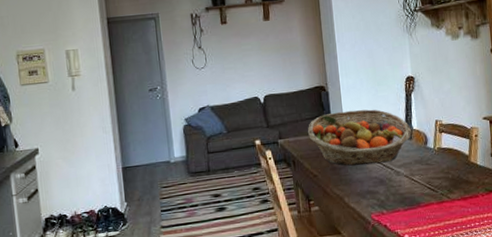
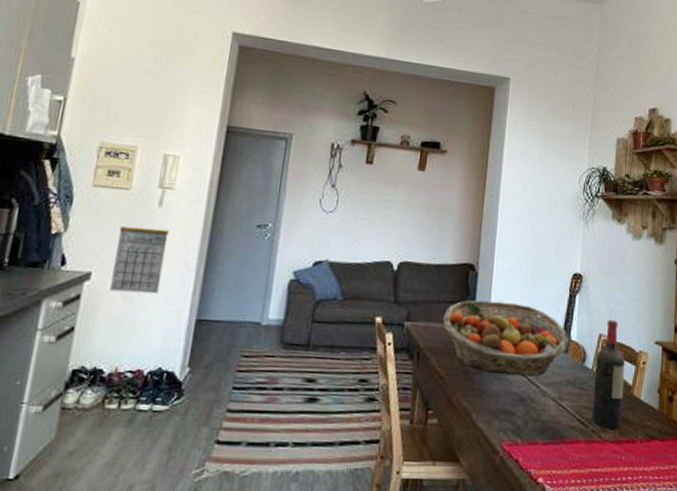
calendar: none [49,106,90,159] -> present [110,225,169,294]
wine bottle: none [436,107,465,191] -> present [592,319,626,429]

